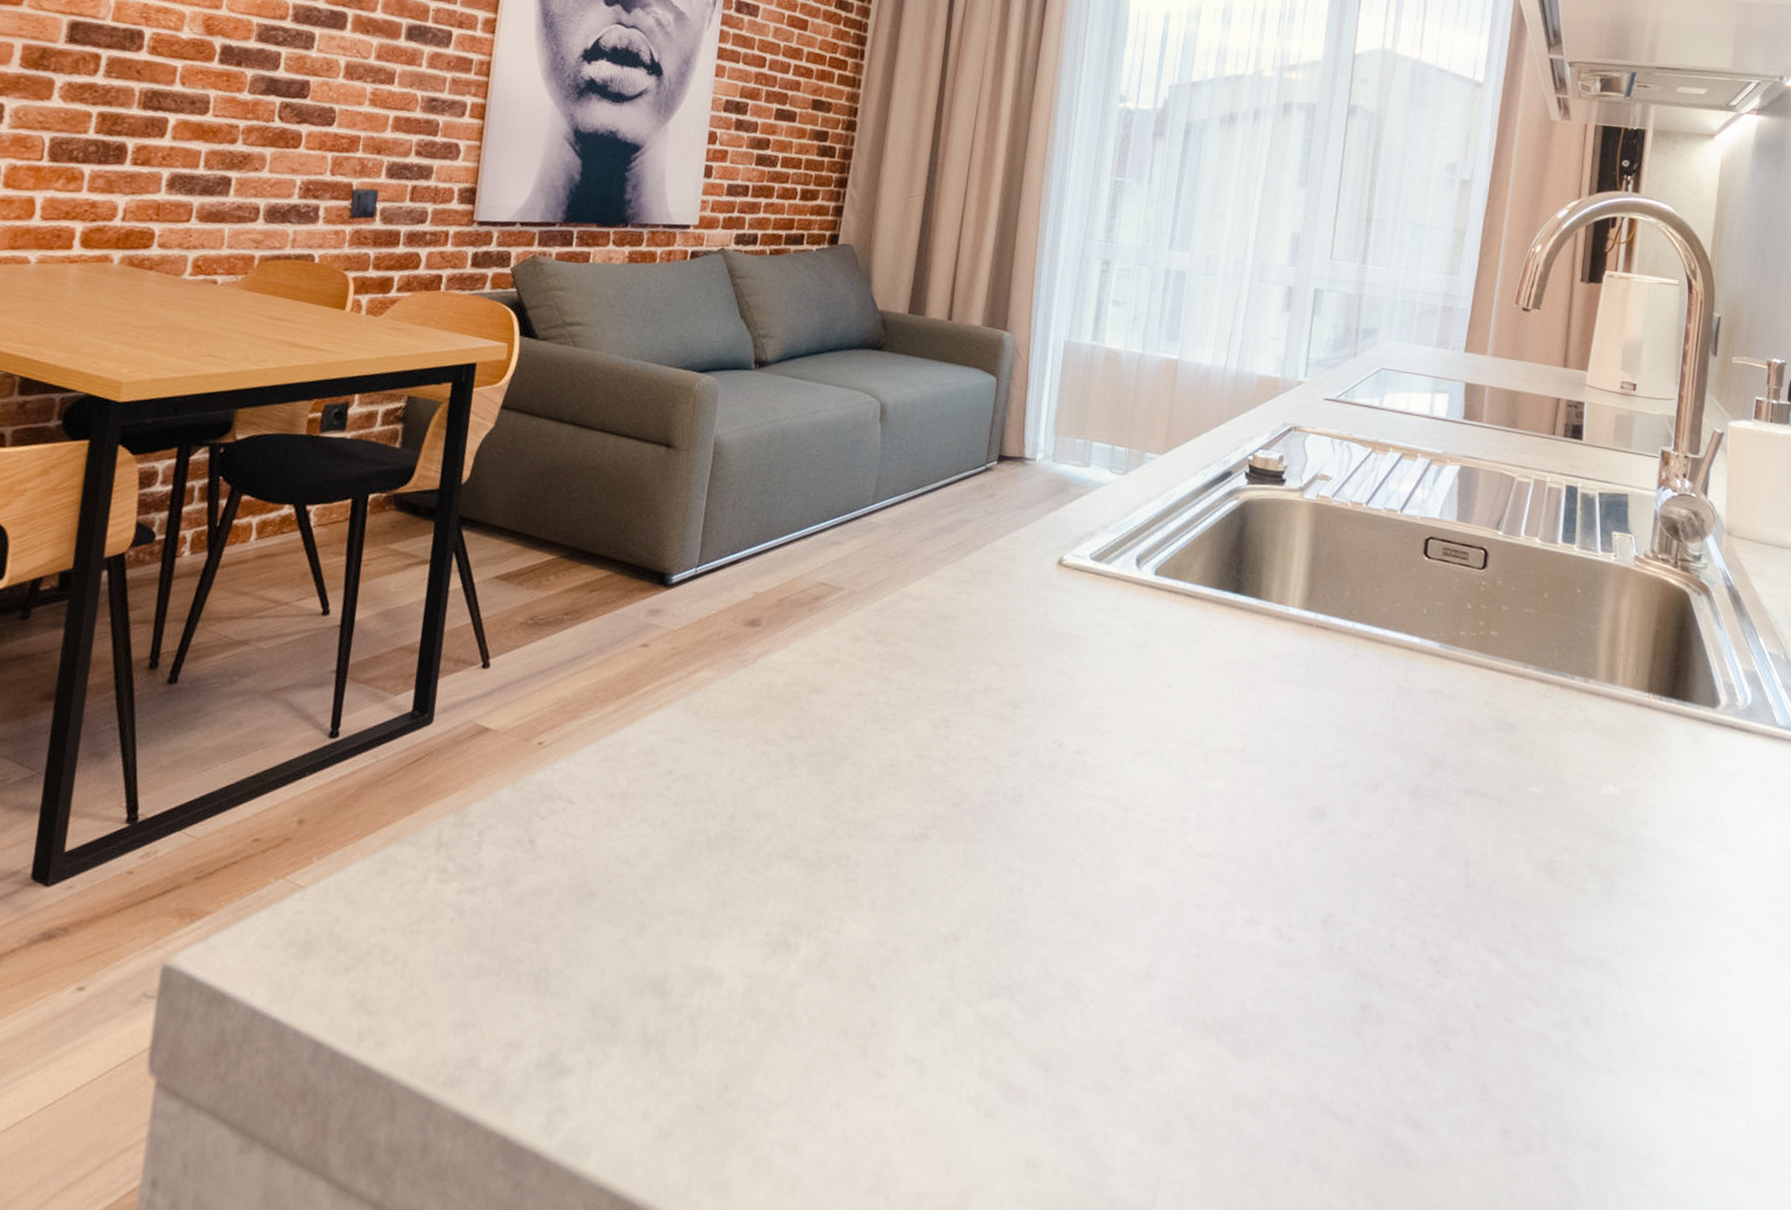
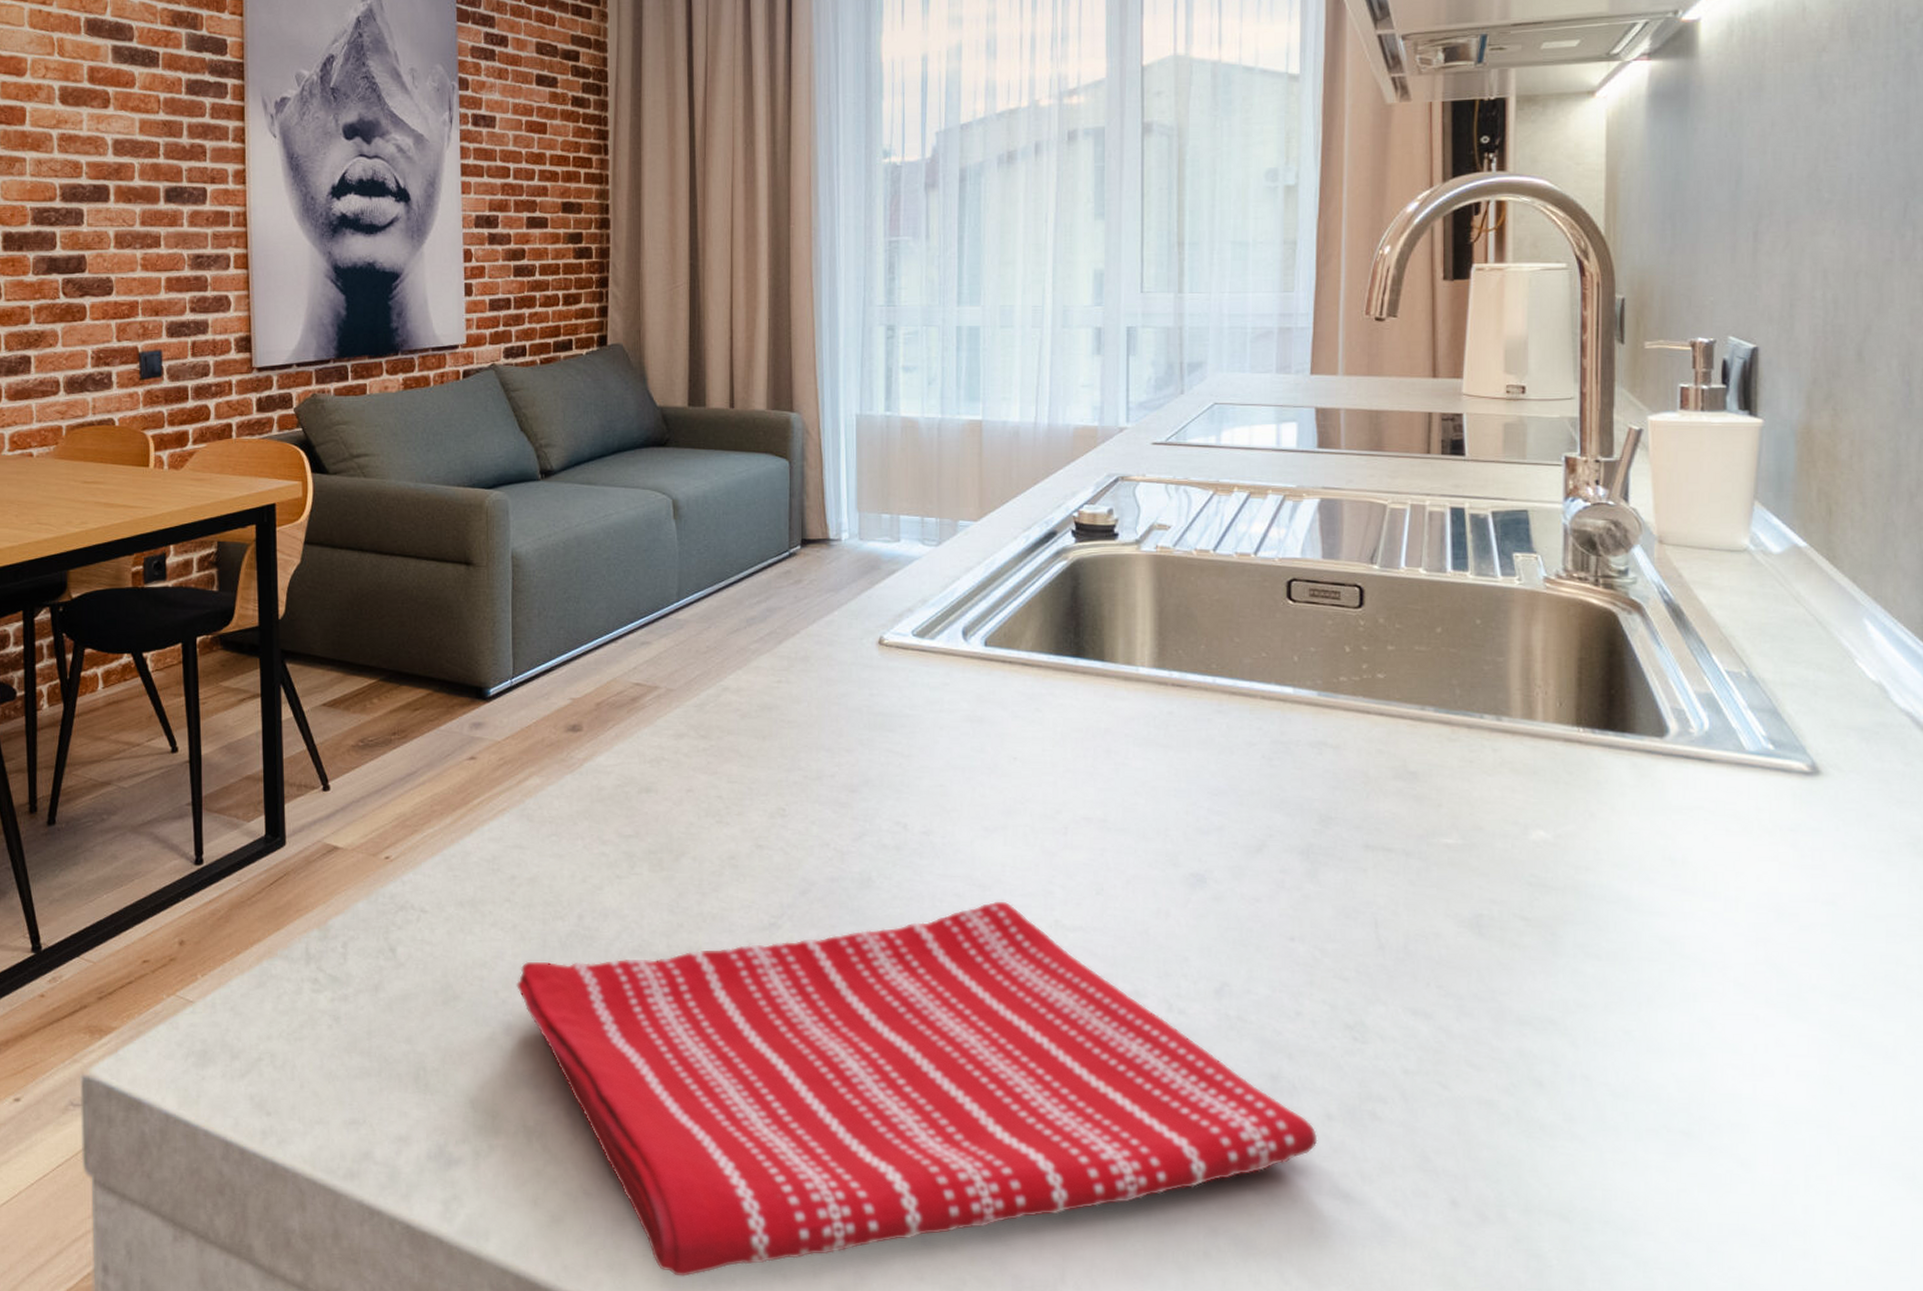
dish towel: none [656,823,1397,1197] -> present [515,901,1318,1277]

